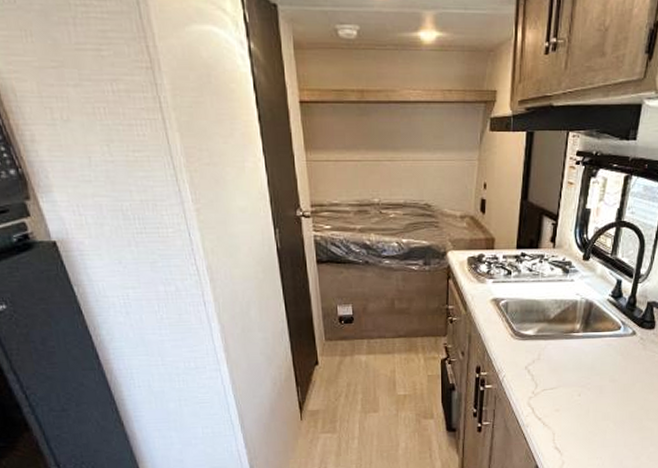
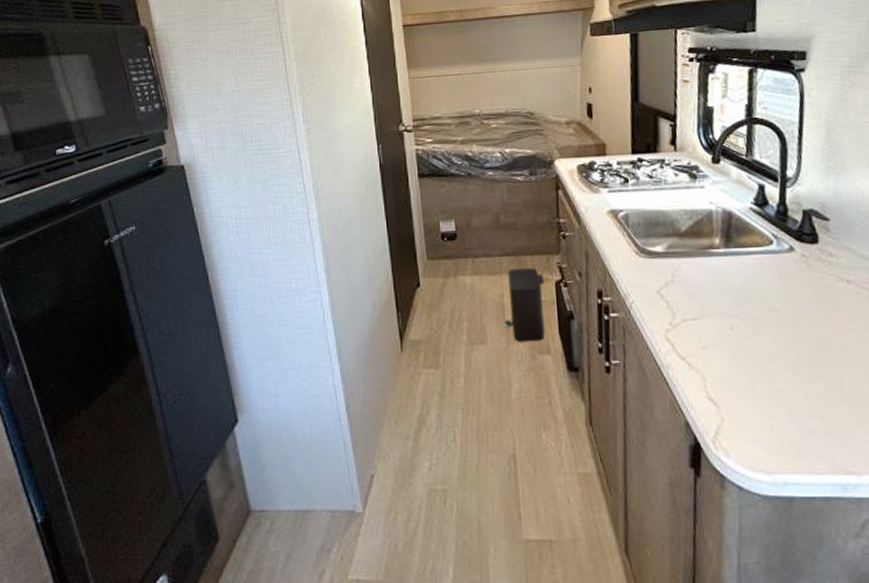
pedal bin: none [394,348,432,410] -> present [503,268,545,342]

